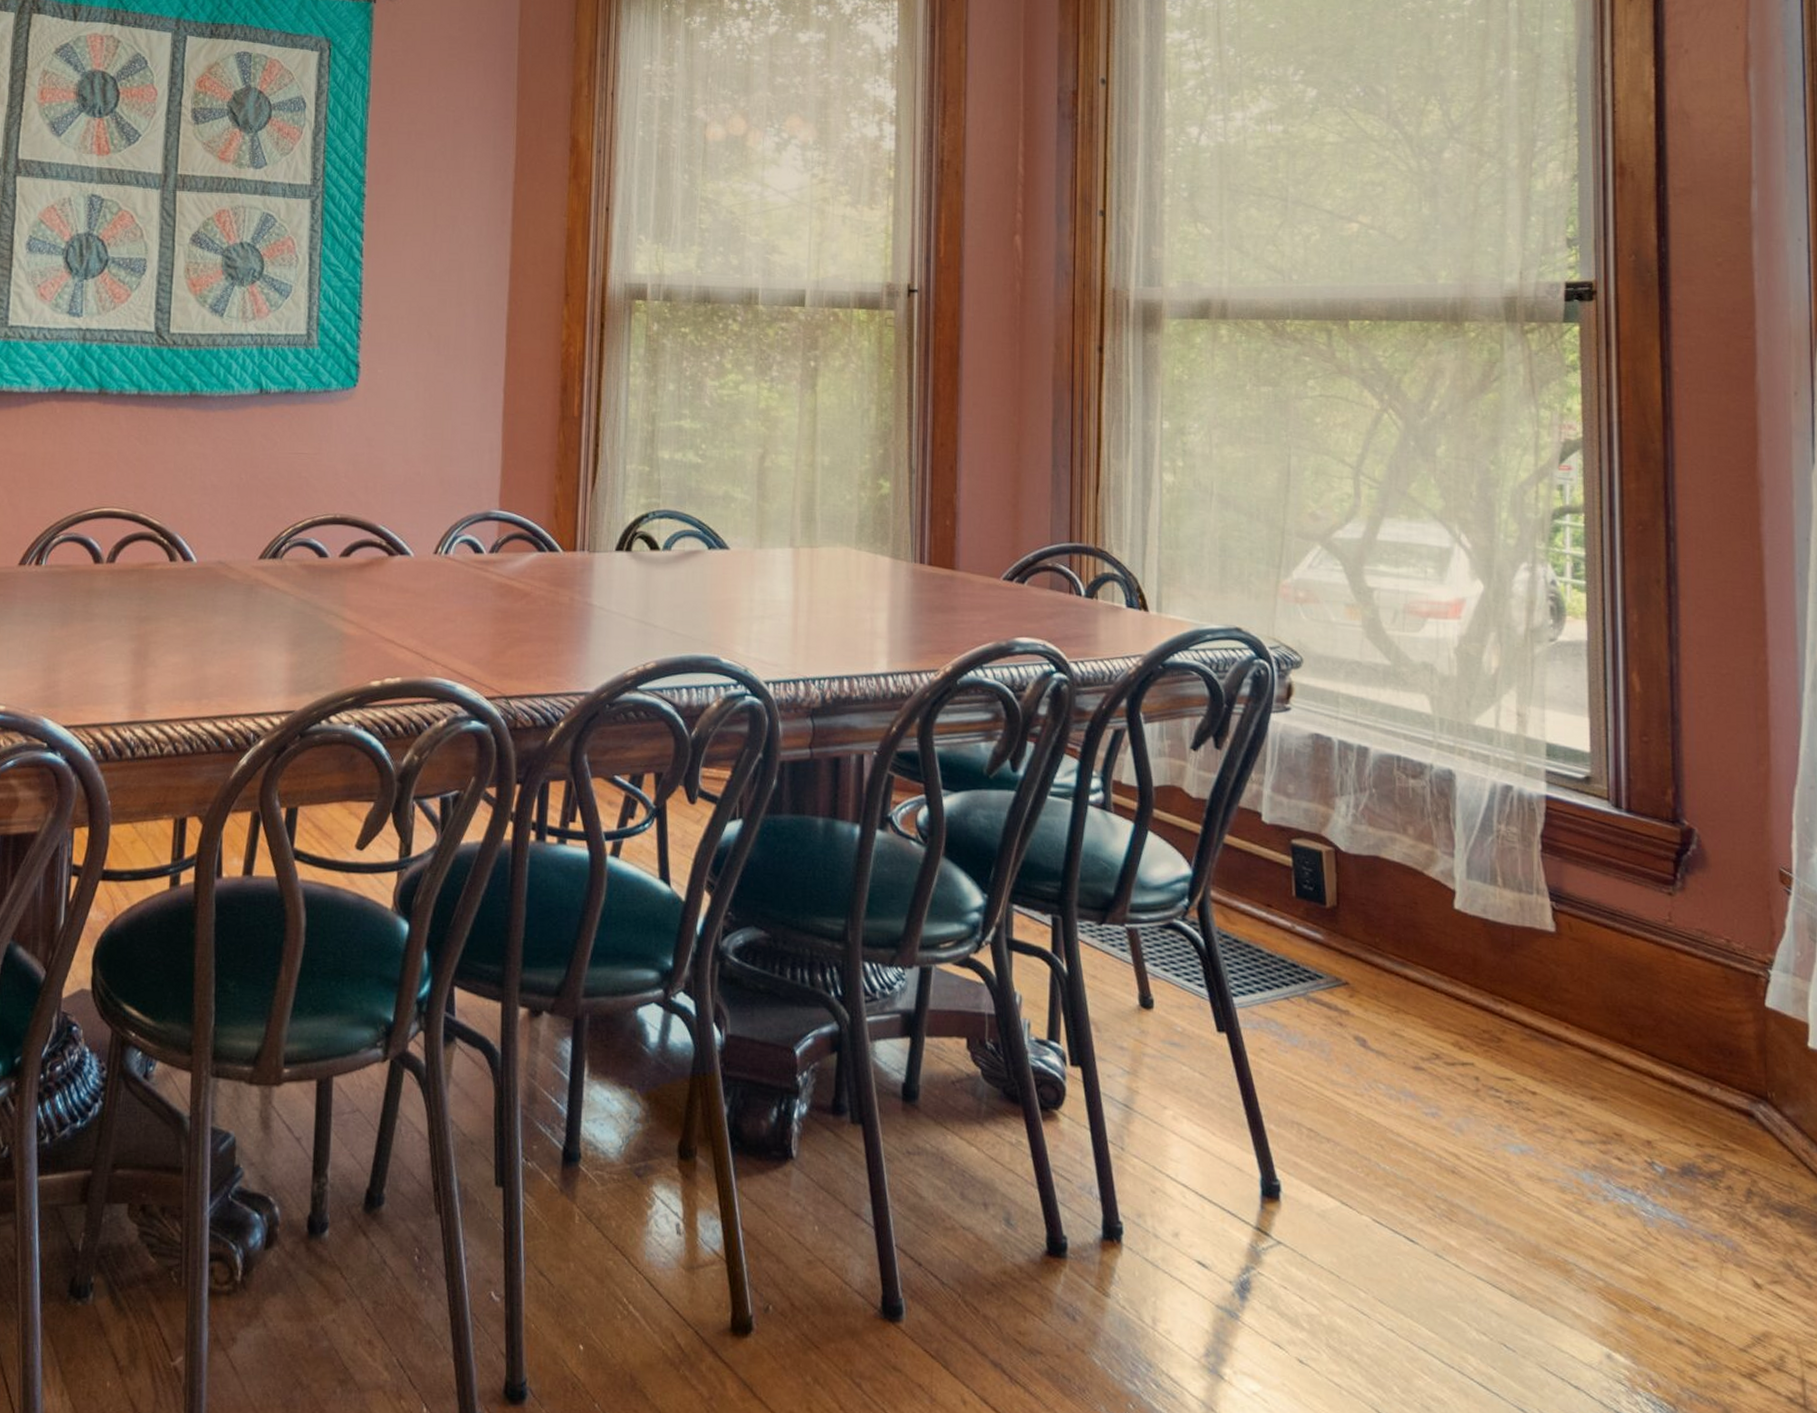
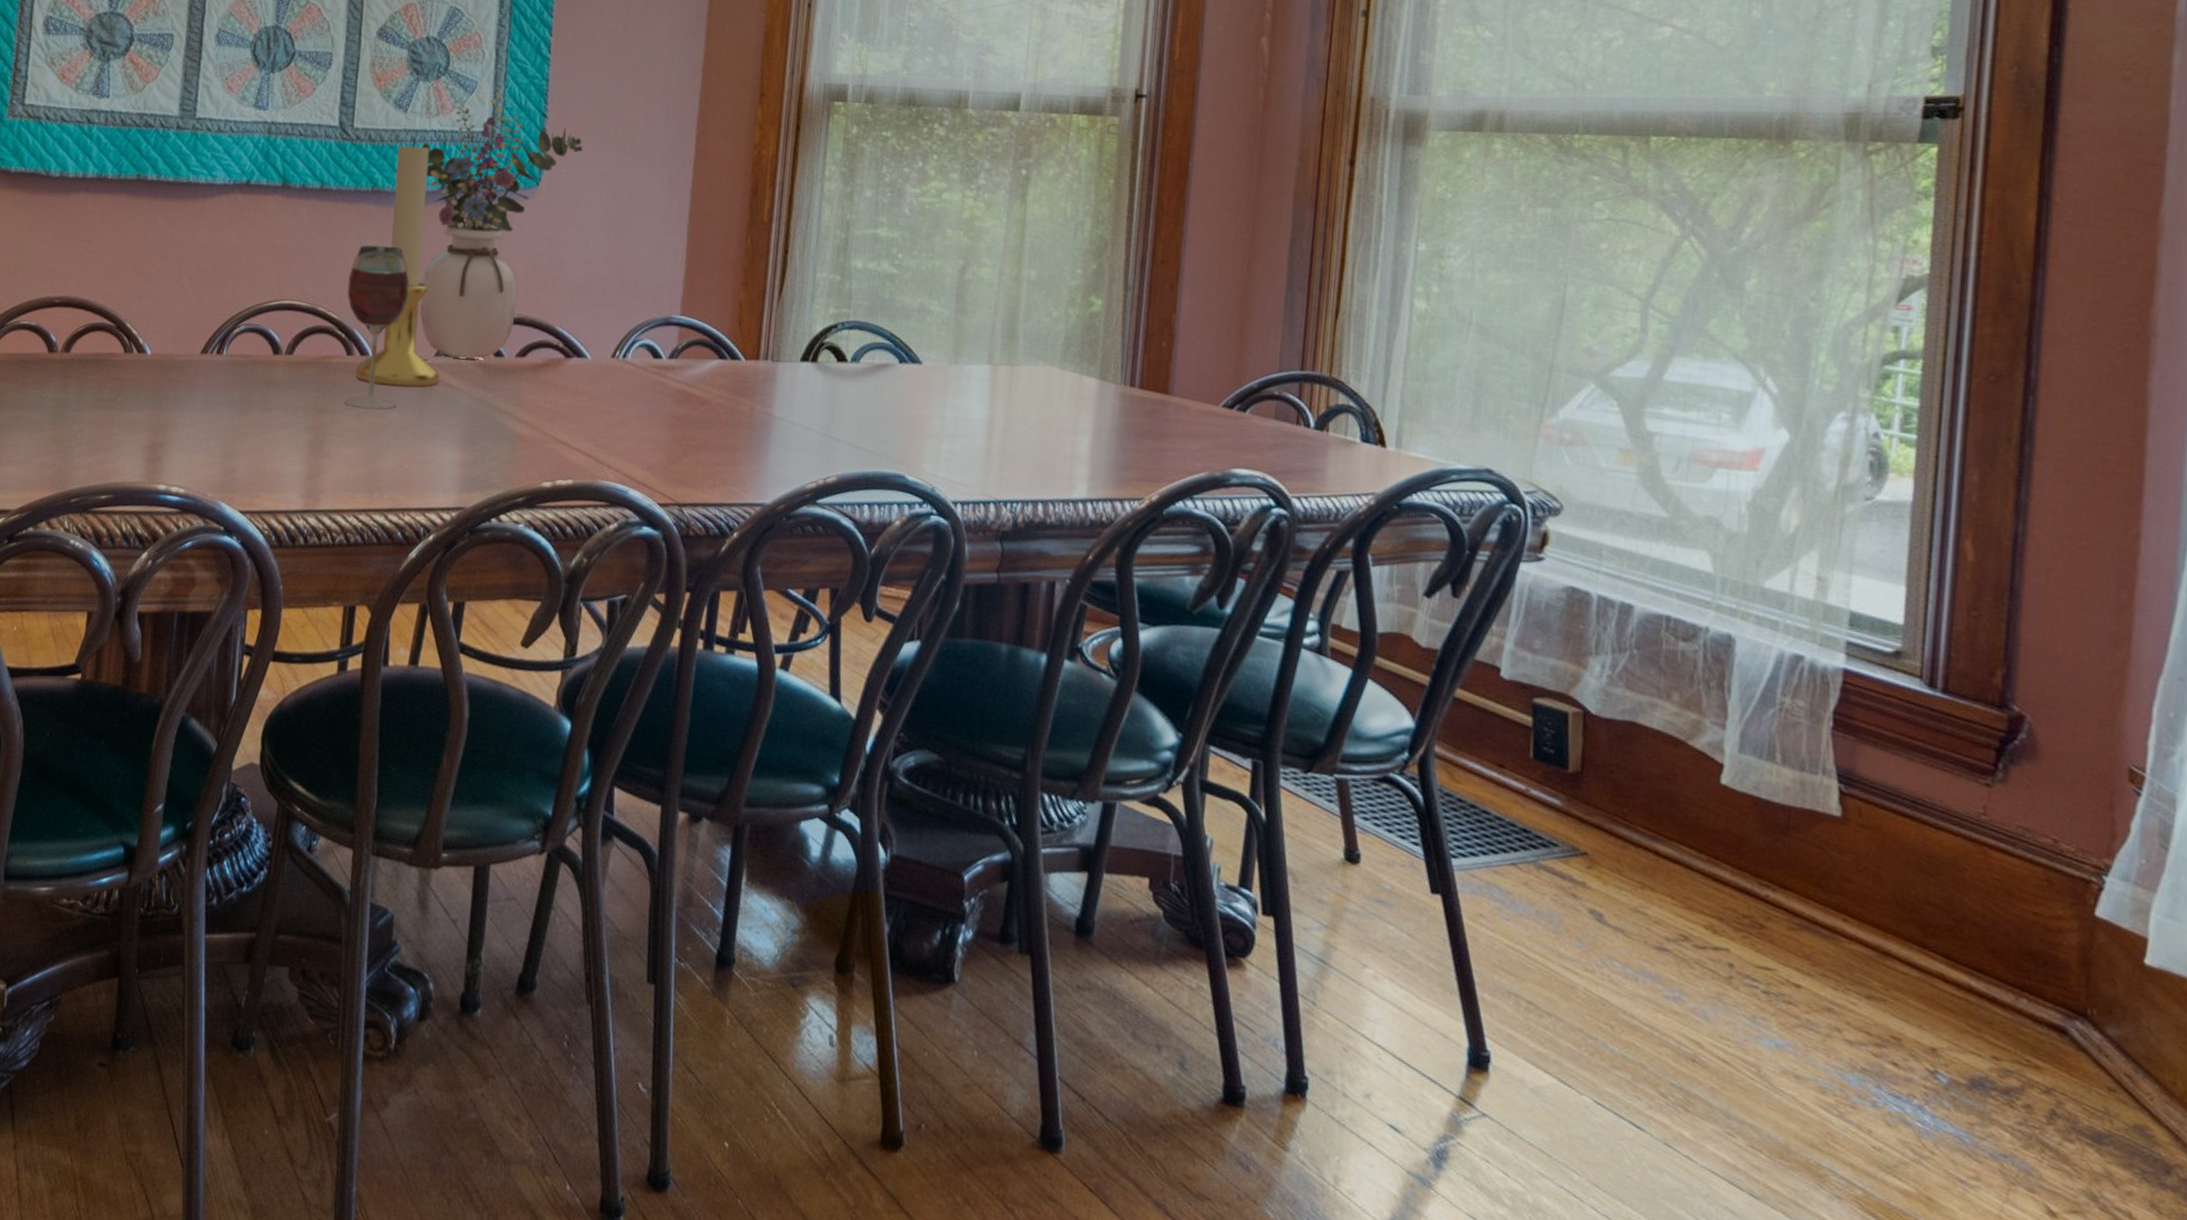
wineglass: none [168,449,231,616] -> present [345,245,410,410]
candle holder: none [179,340,264,592] -> present [355,136,439,388]
bouquet: none [239,295,398,561] -> present [420,91,583,359]

